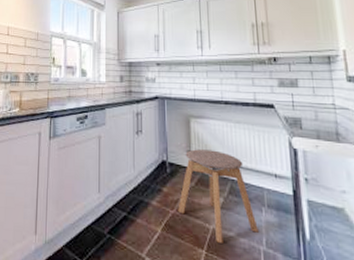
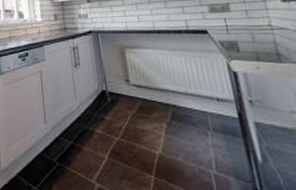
stool: present [178,149,258,243] -> none [122,78,207,168]

